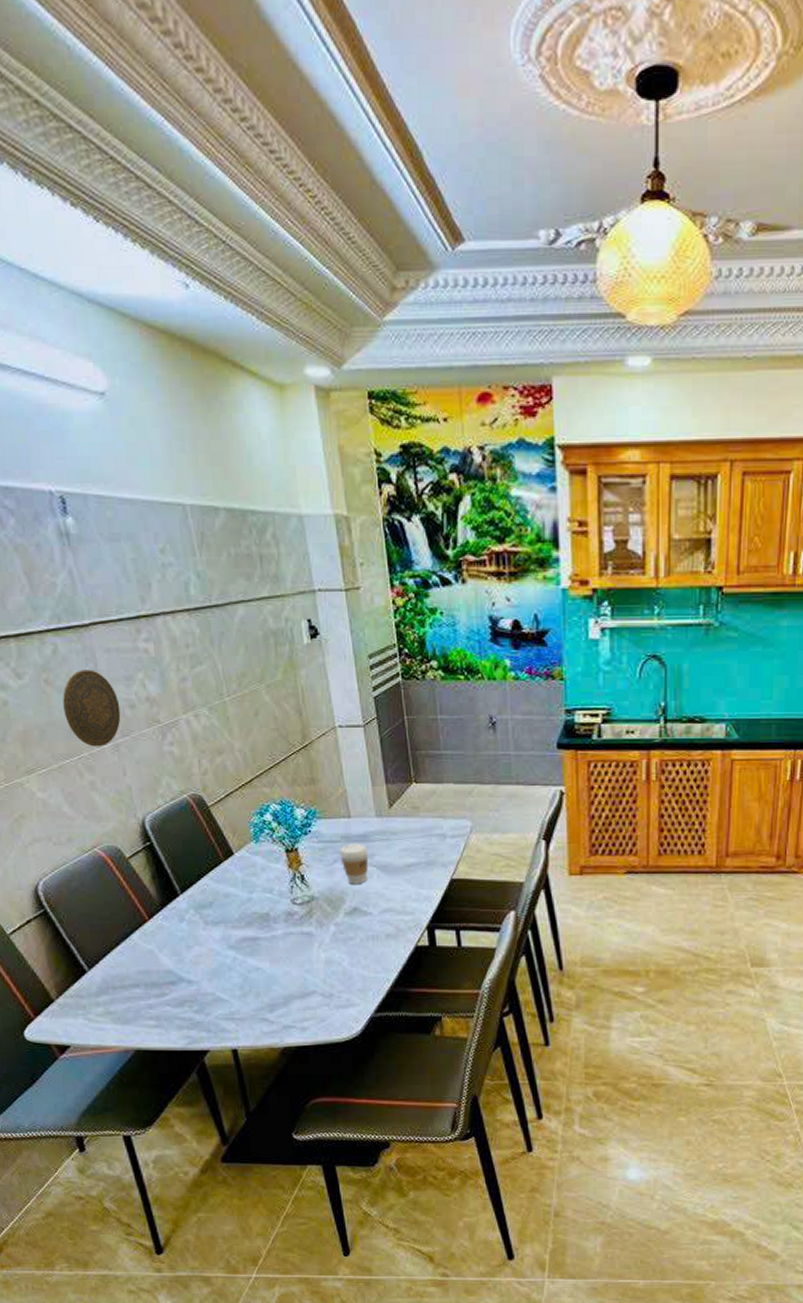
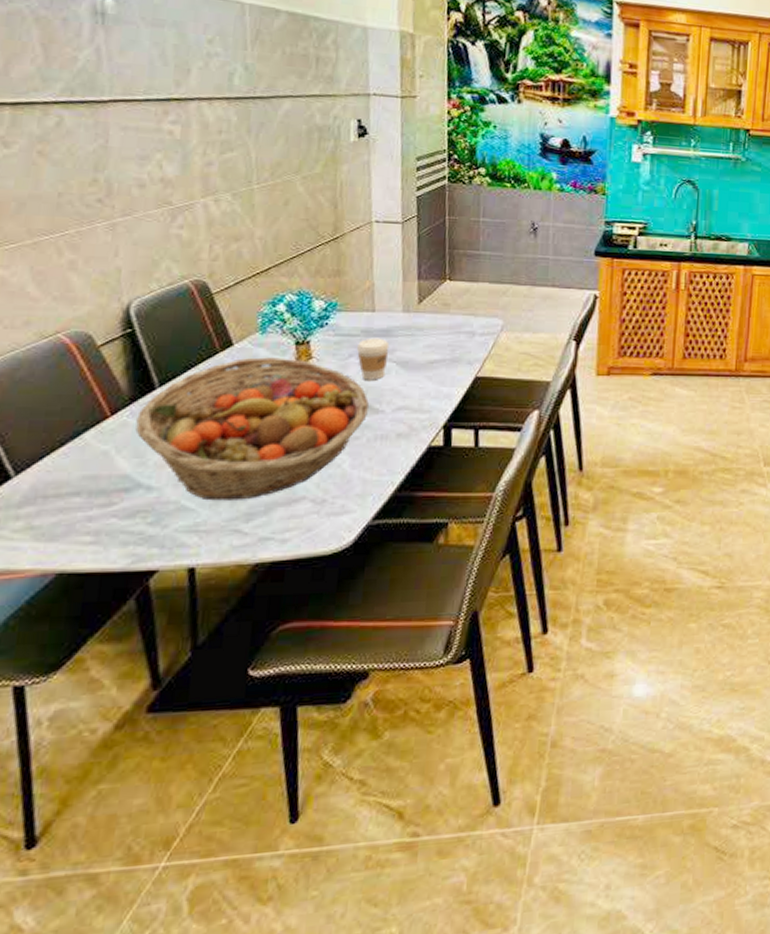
decorative plate: present [62,669,121,747] -> none [54,144,127,225]
fruit basket: none [169,865,358,993] -> present [135,357,369,501]

